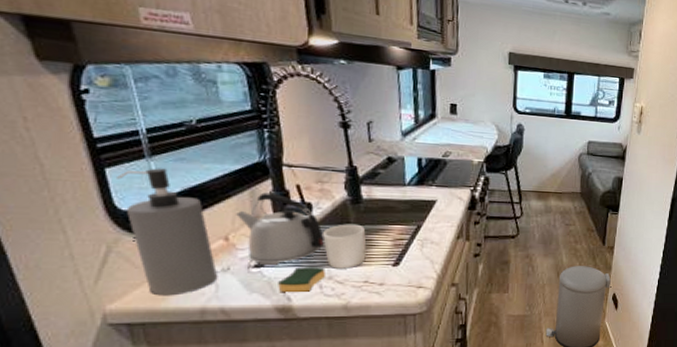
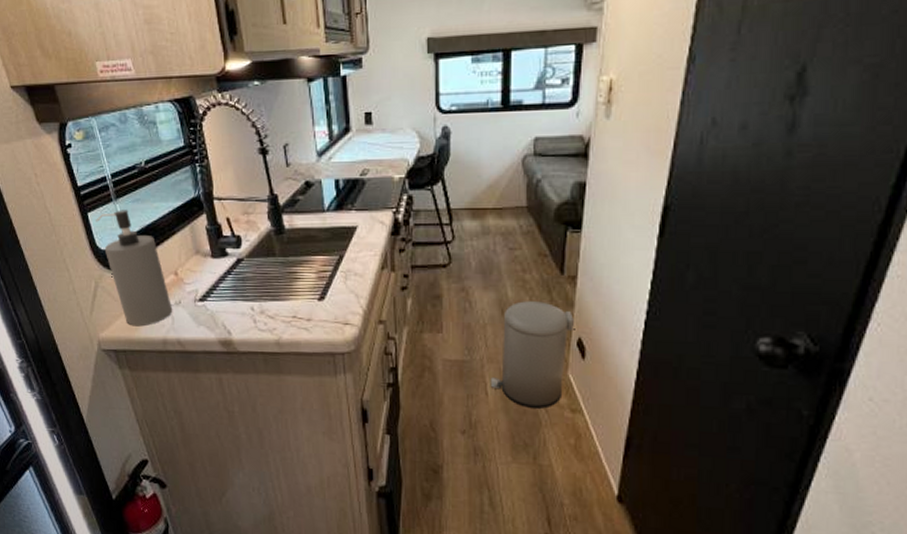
kettle: present [236,192,324,266] -> none [181,227,254,300]
sponge: present [278,267,326,293] -> none [219,300,259,327]
mug: present [322,224,367,269] -> none [253,256,292,303]

